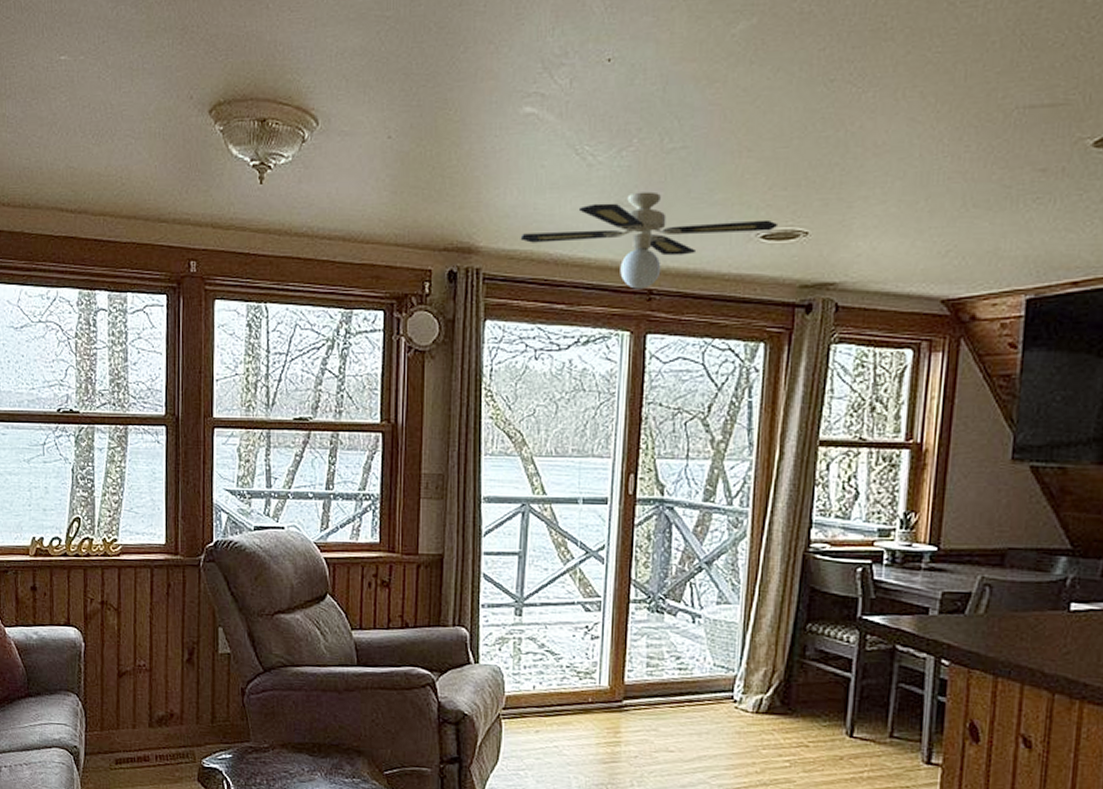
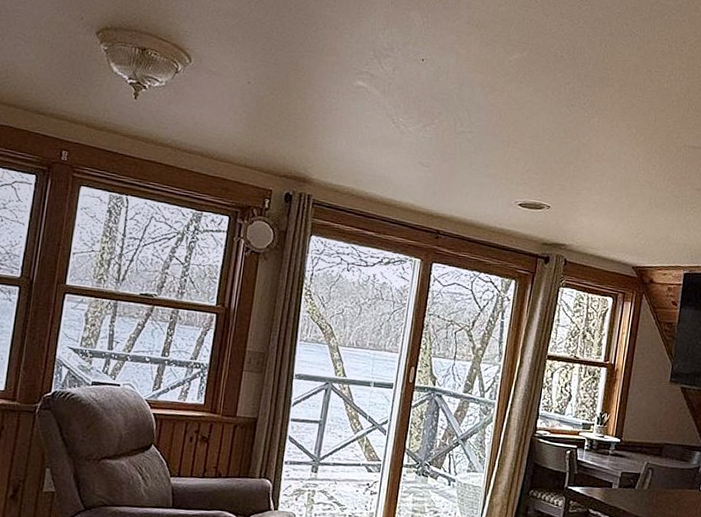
ceiling fan: present [520,191,779,289] -> none [344,158,531,229]

